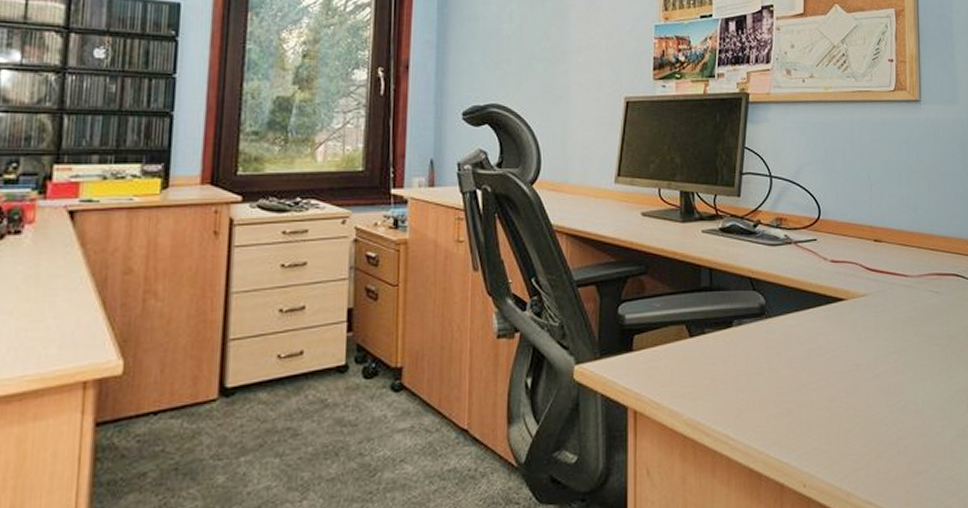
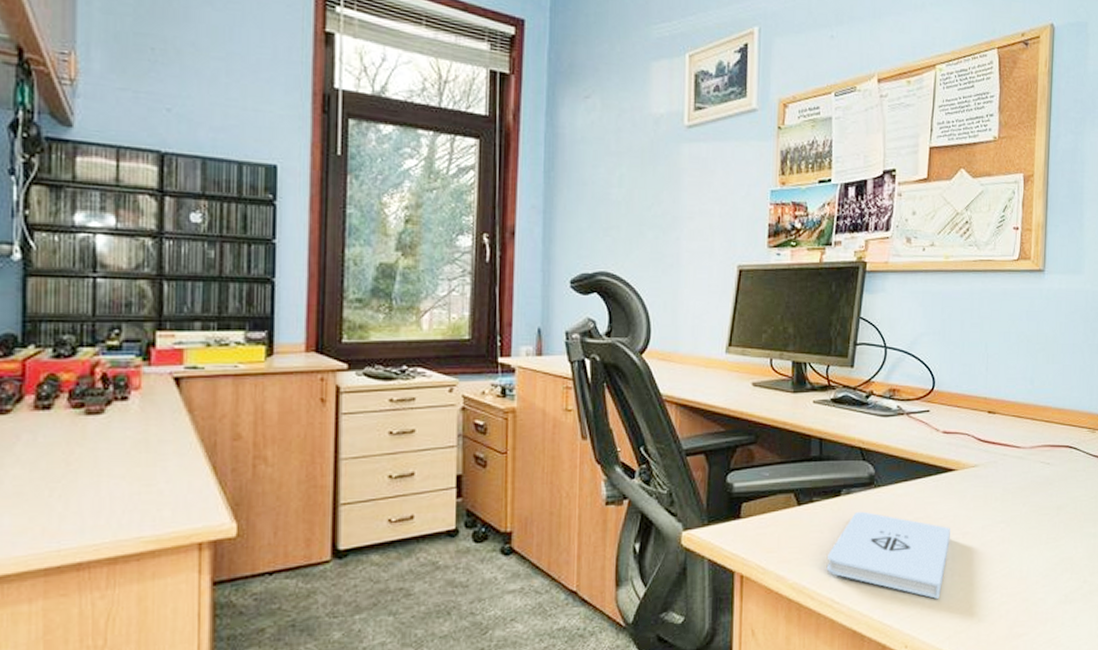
notepad: none [722,342,844,434] -> present [827,511,950,599]

